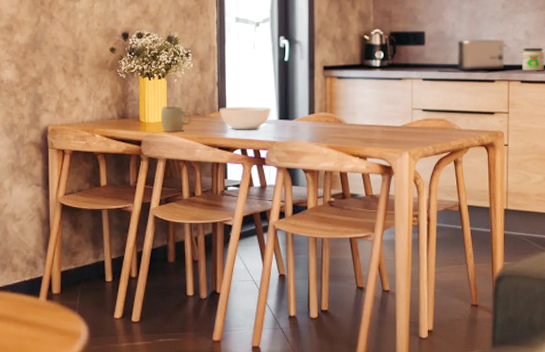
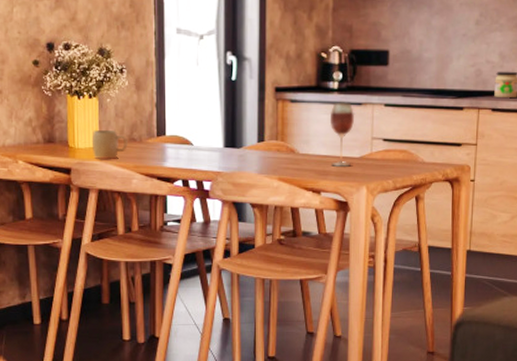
bowl: present [219,106,271,130] -> none [158,131,216,159]
wineglass: none [373,78,396,136] -> present [329,102,355,168]
toaster: present [456,38,507,72] -> none [423,59,478,97]

